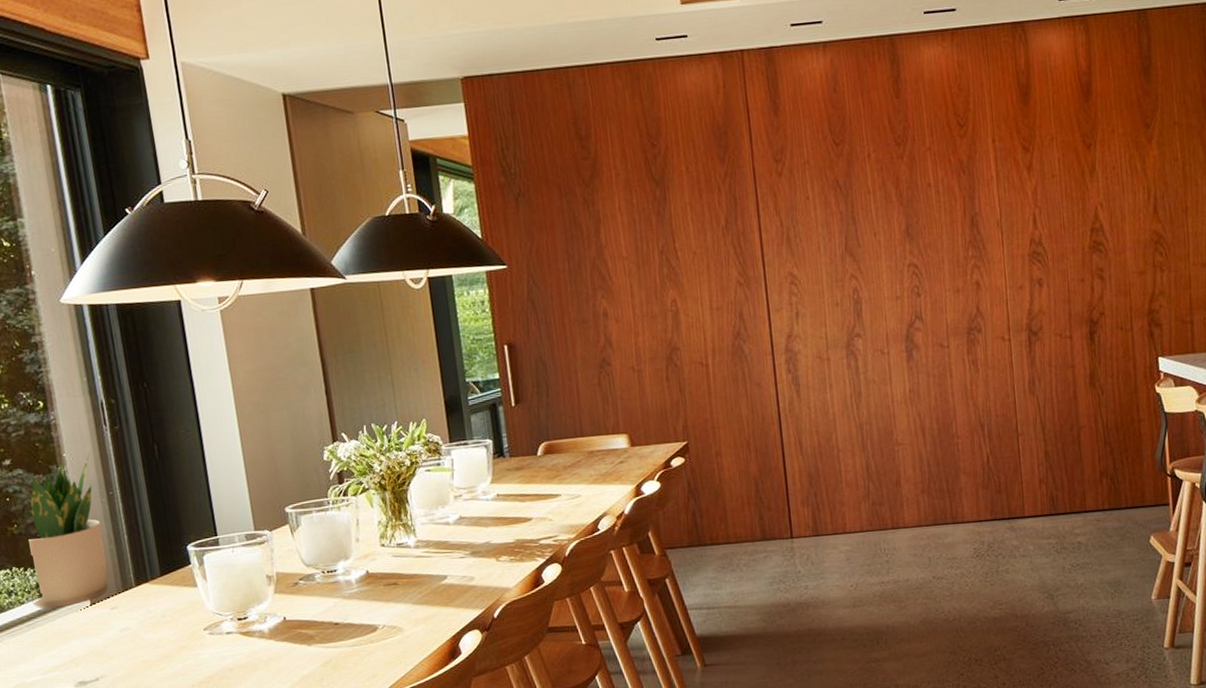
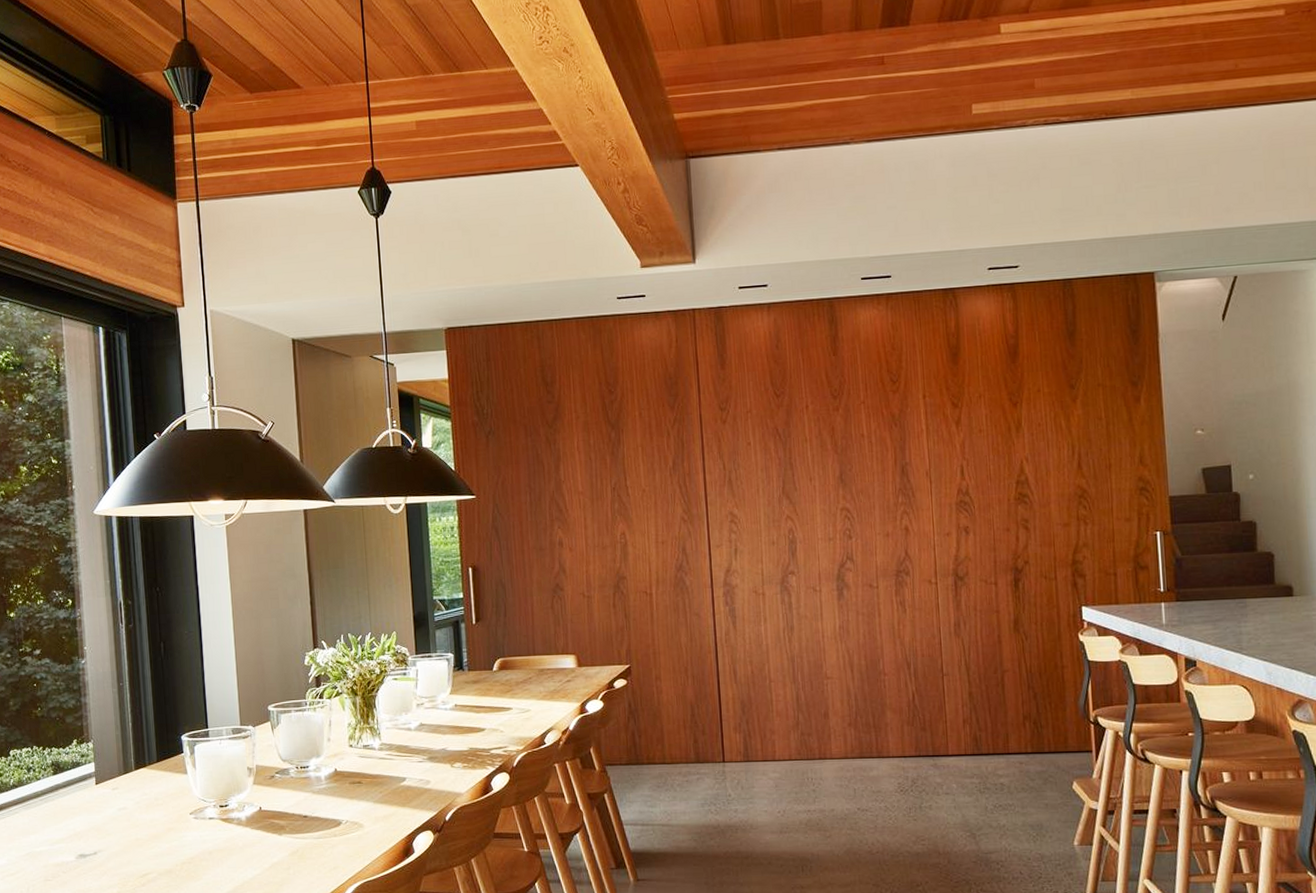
planter: present [28,453,108,609] -> none [47,647,113,786]

